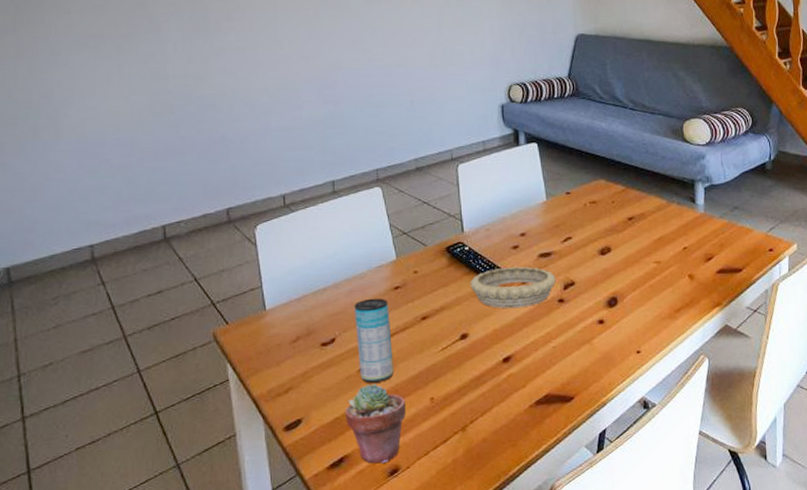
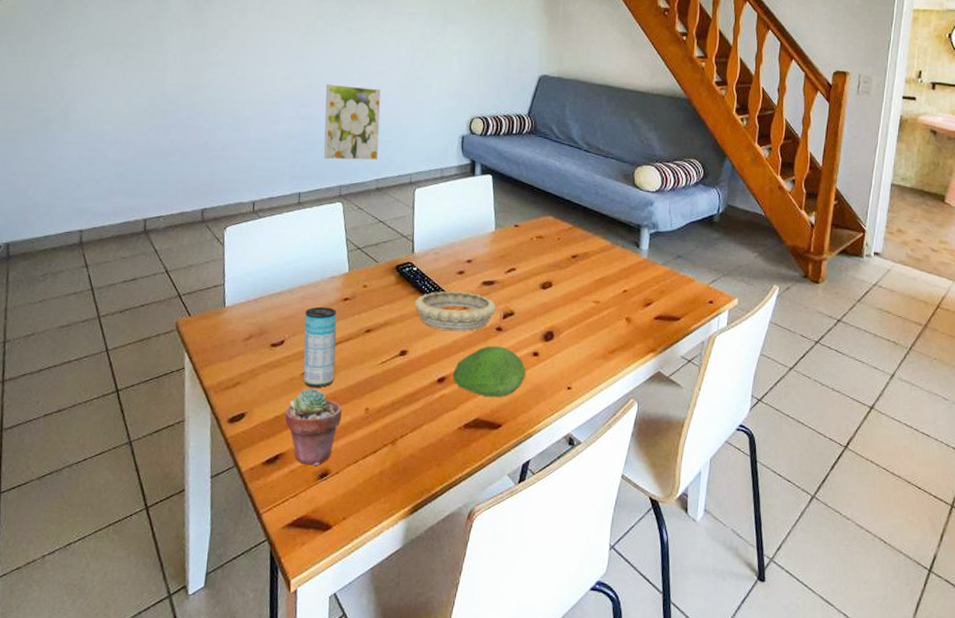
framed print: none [348,61,415,143] -> present [324,84,381,161]
fruit: none [518,318,593,372] -> present [453,345,526,398]

